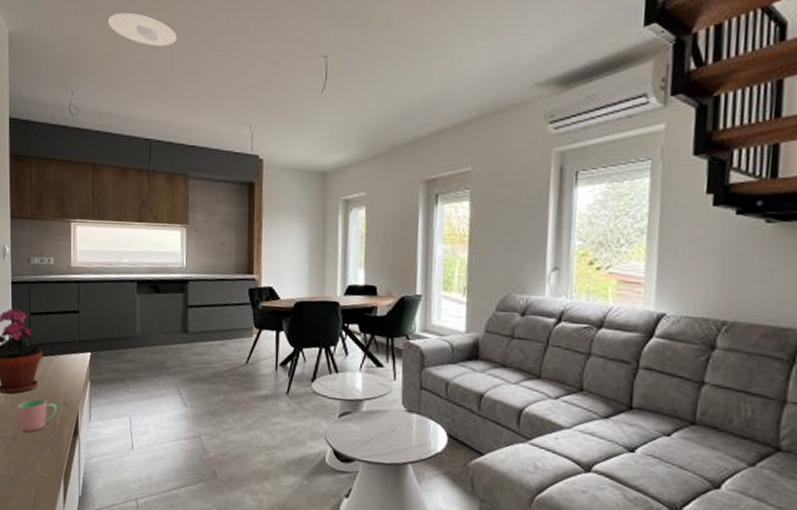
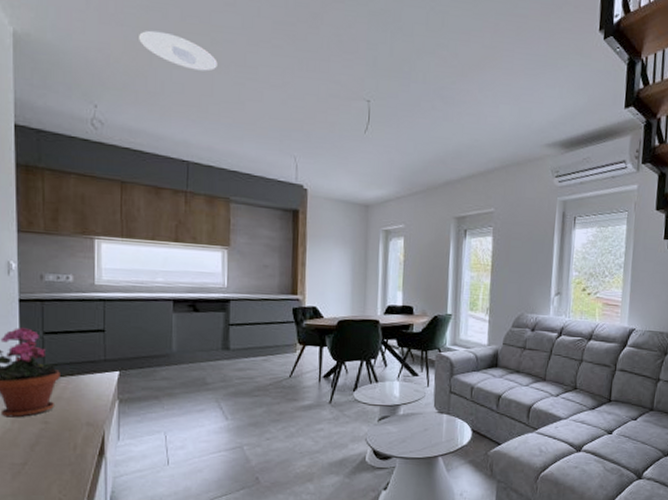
cup: present [17,399,57,432] -> none [28,421,78,456]

